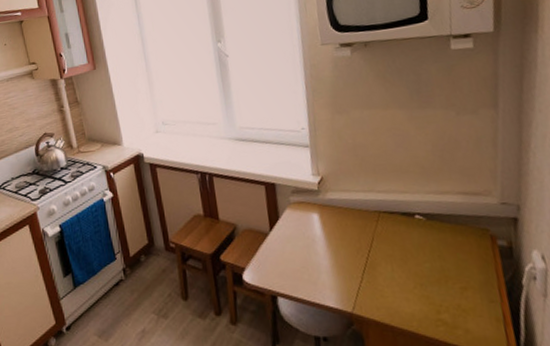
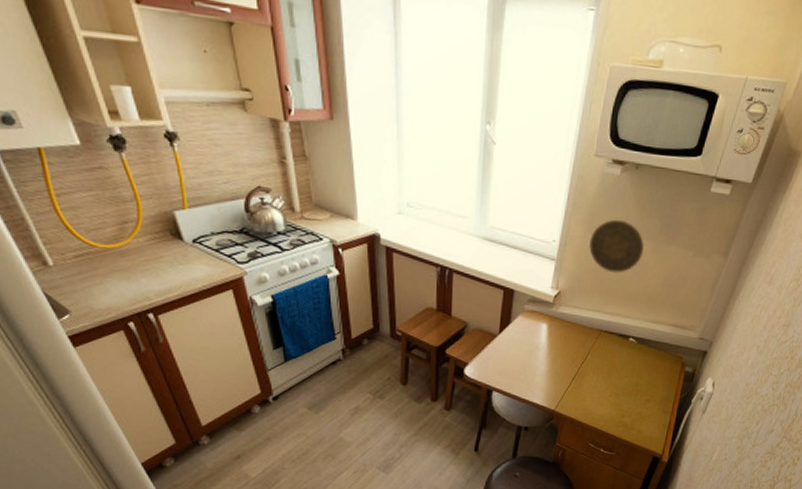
decorative plate: none [338,95,400,149] -> present [588,219,645,273]

